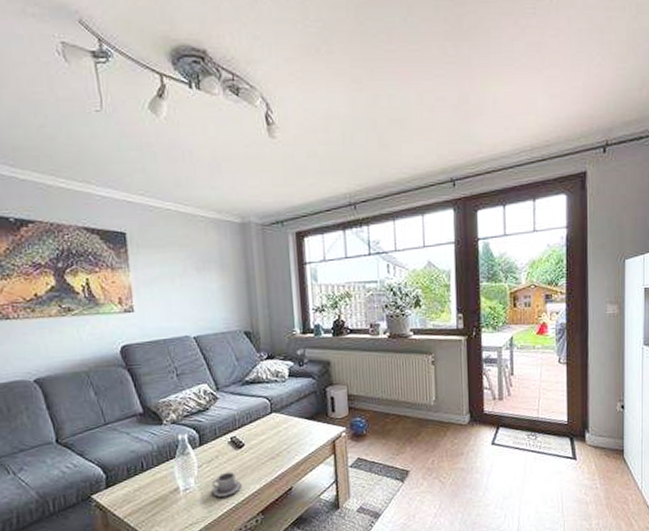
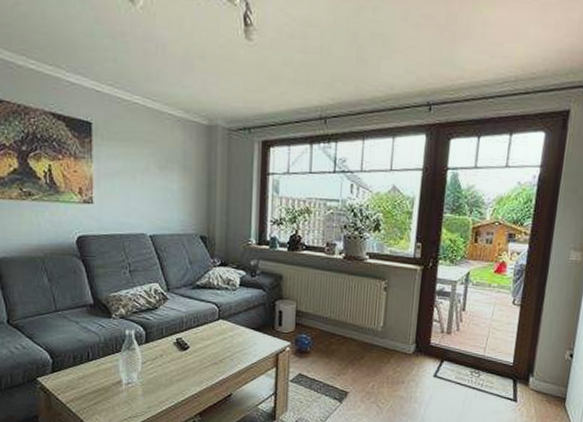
cup: present [211,471,242,498] -> none [153,371,183,395]

